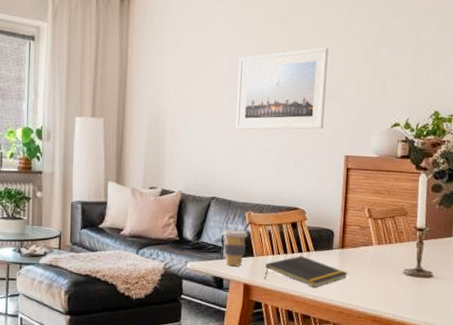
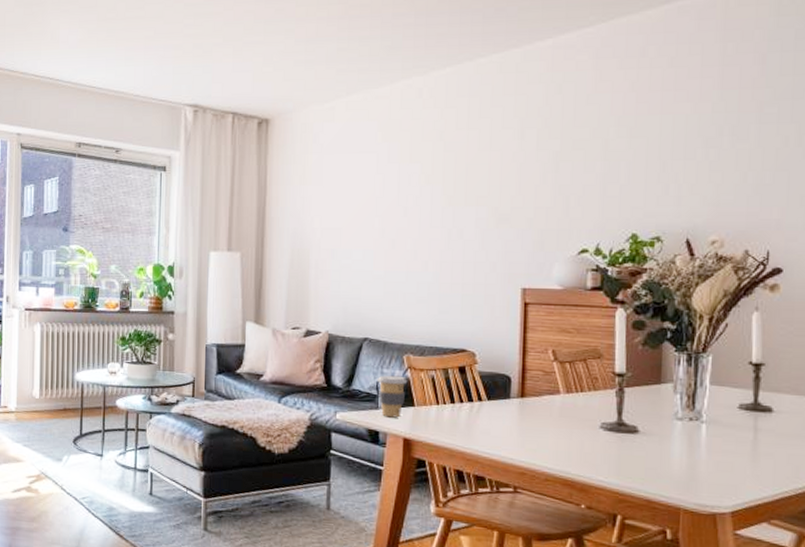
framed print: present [236,48,328,130] -> none [390,165,497,261]
notepad: present [264,256,348,288] -> none [427,406,530,444]

